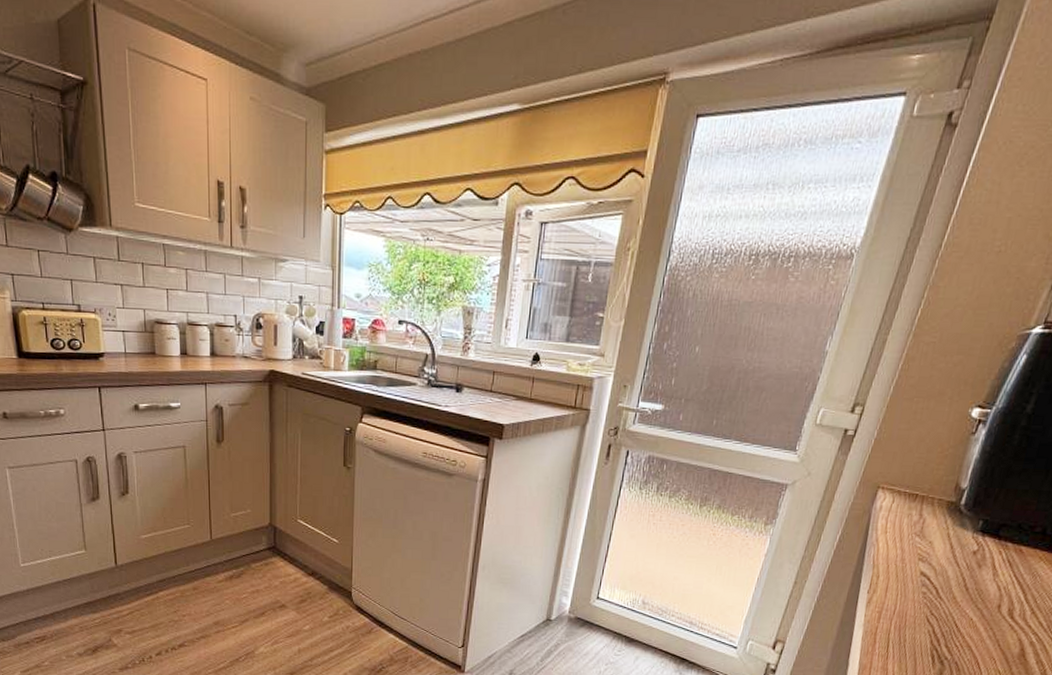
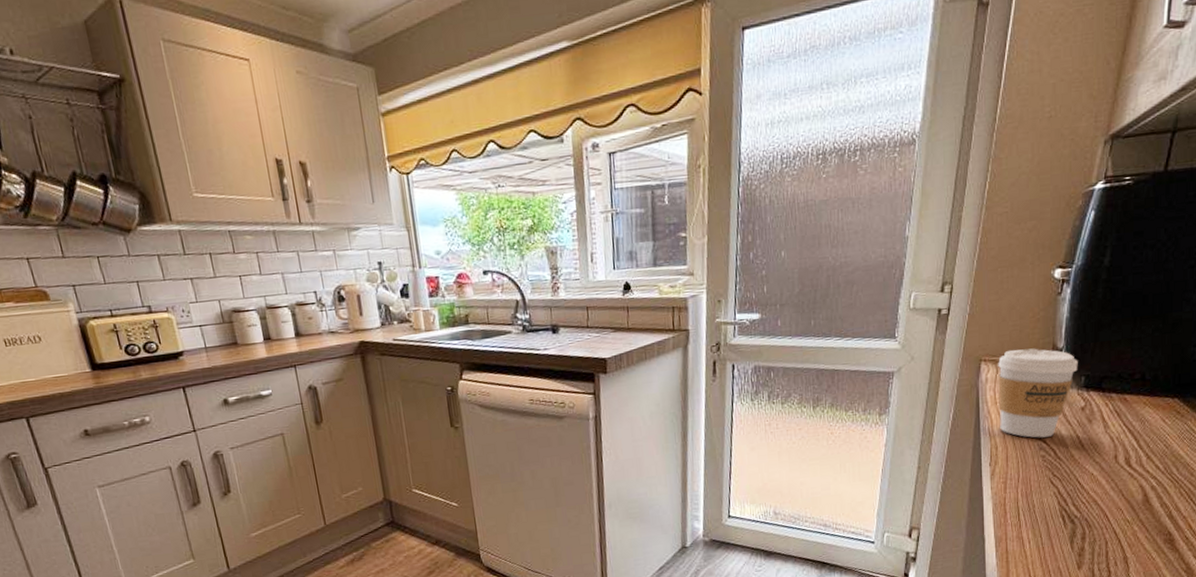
coffee cup: none [885,481,979,575] -> present [998,348,1078,438]

